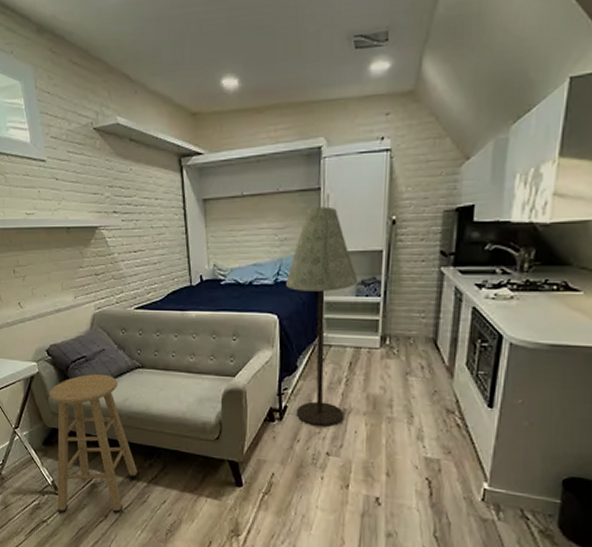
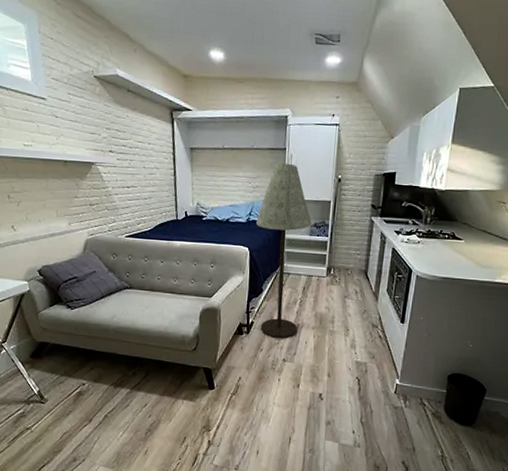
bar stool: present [49,373,138,514] -> none [39,293,123,420]

